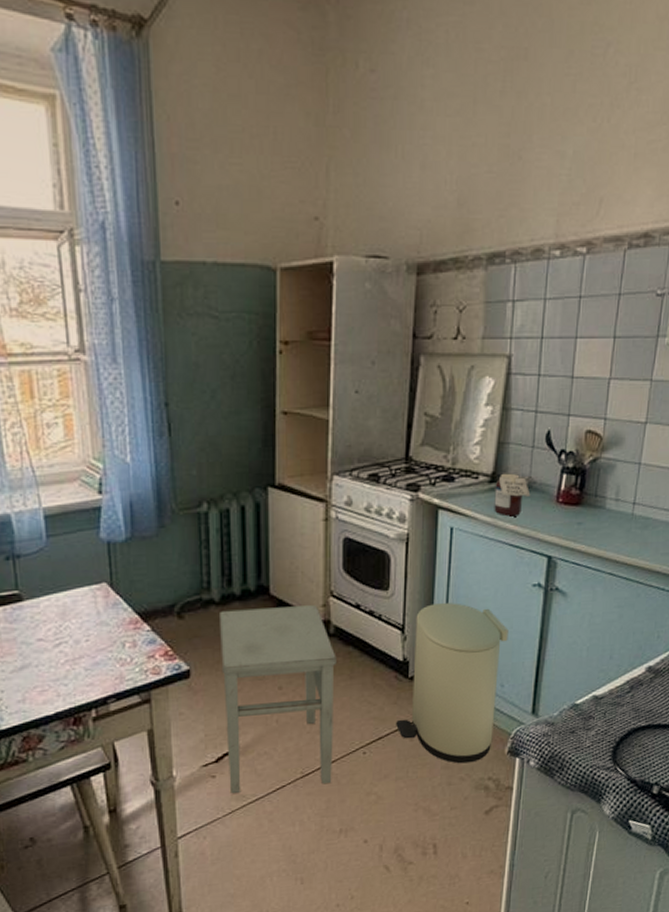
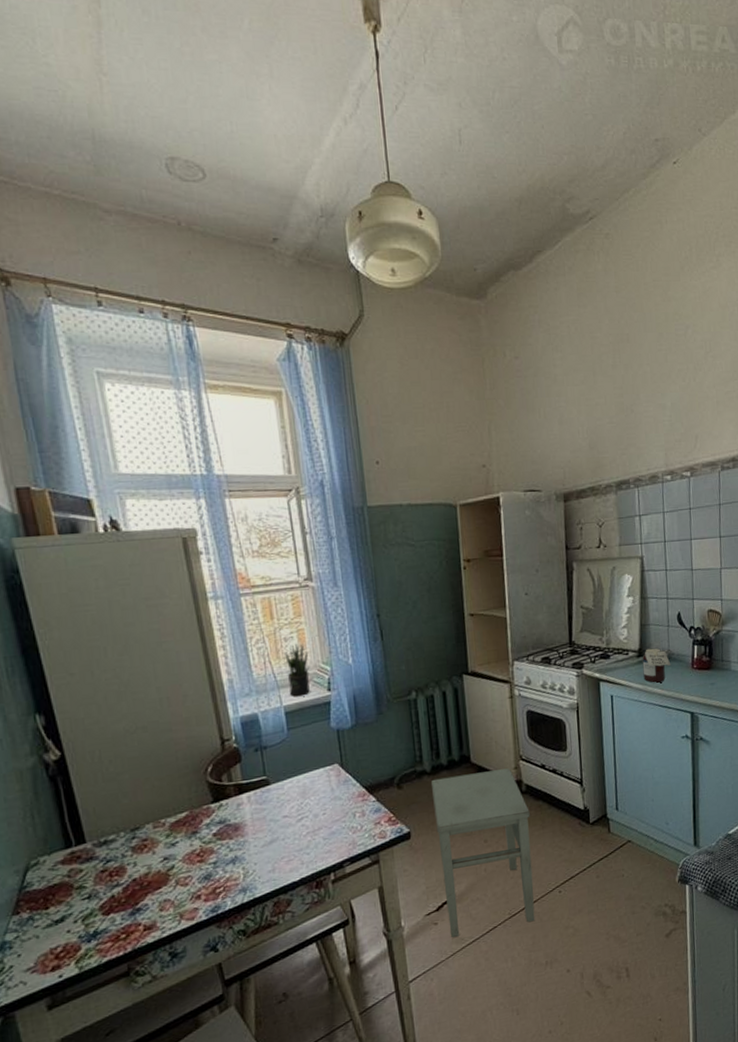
potted plant: none [46,432,78,498] -> present [284,643,310,697]
pedal bin: present [396,603,509,764] -> none [584,757,667,894]

